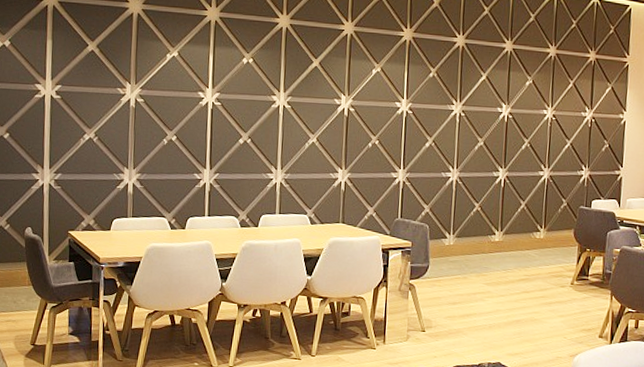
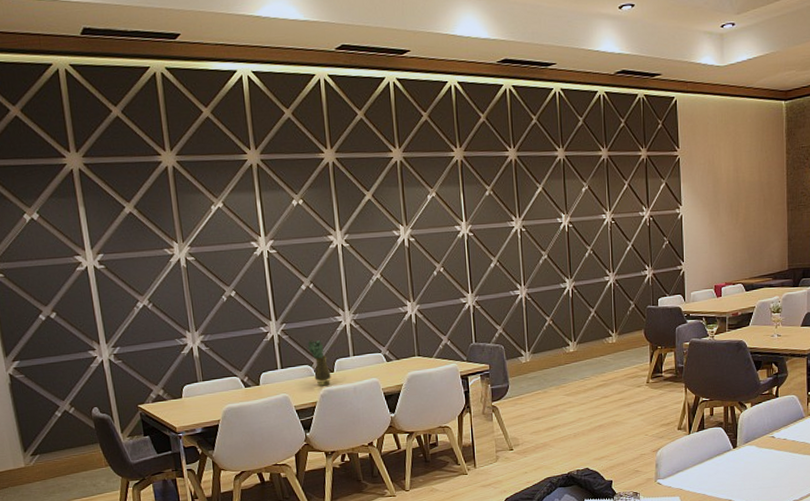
vase: none [236,191,255,240] -> present [307,339,331,387]

